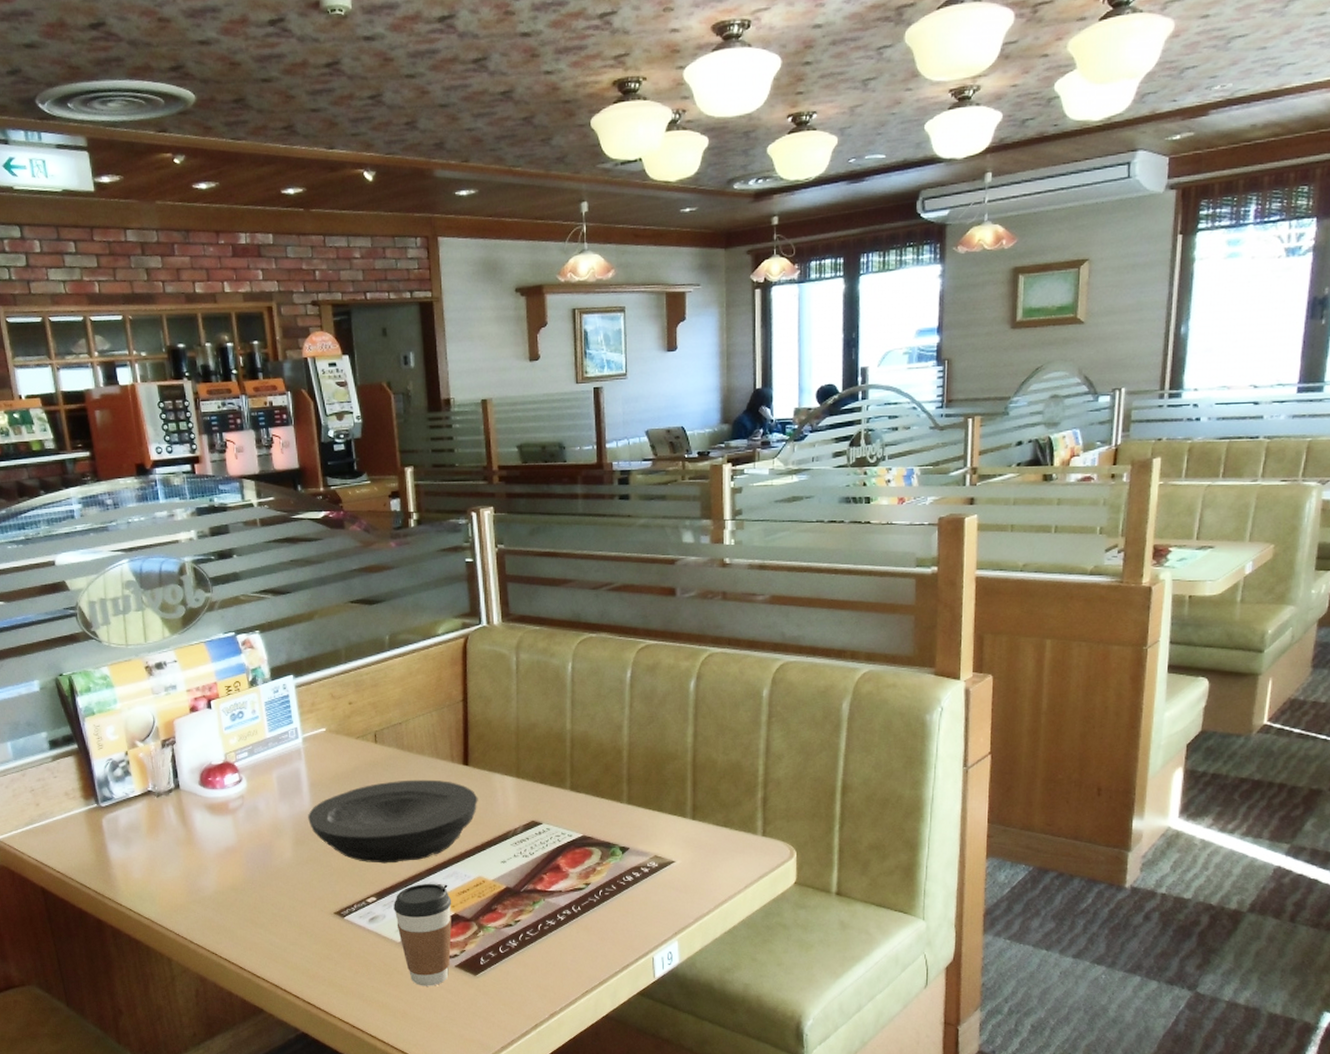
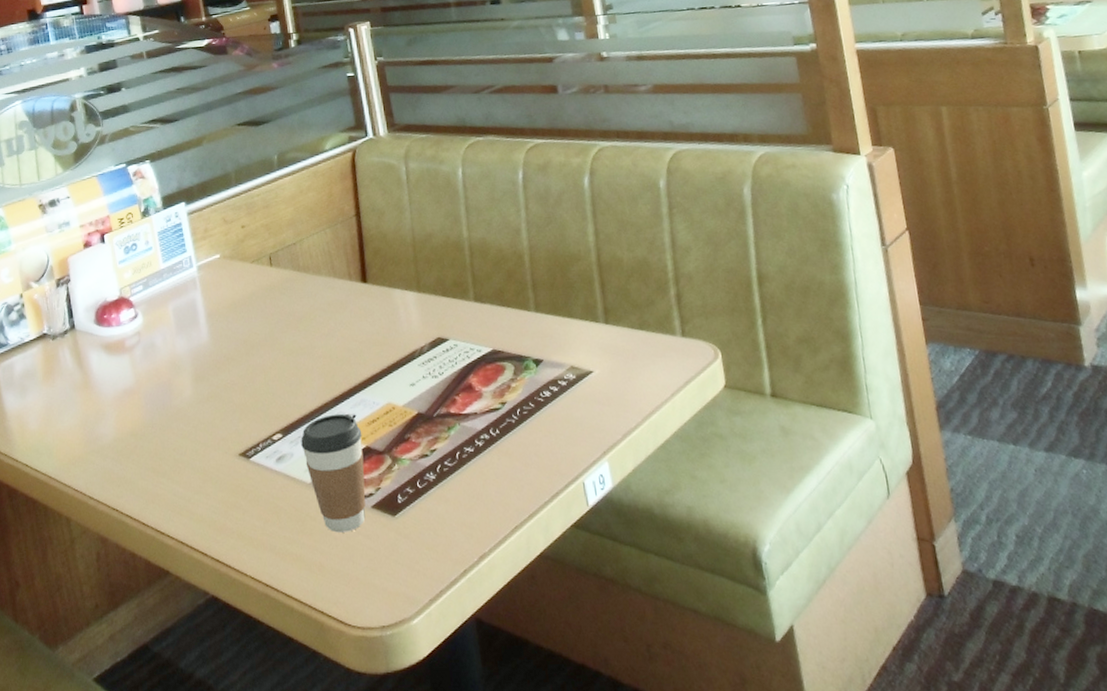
plate: present [308,779,478,864] -> none [206,300,380,396]

